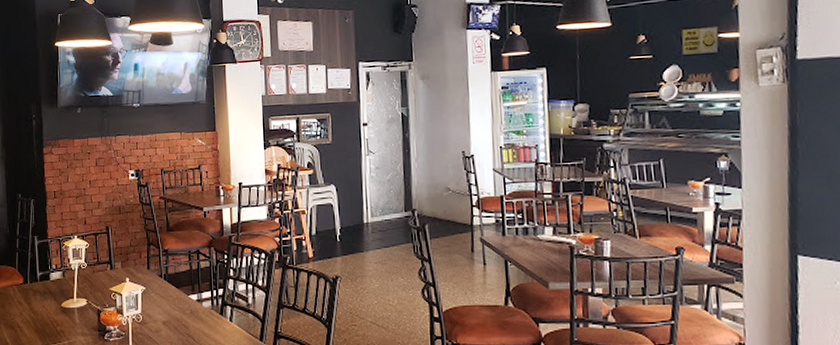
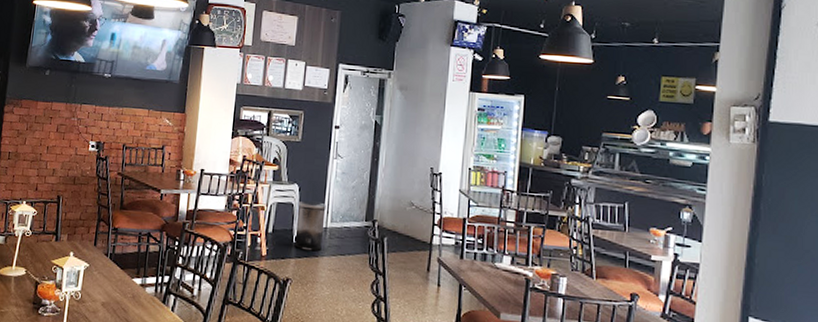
pedal bin: none [337,199,366,248] -> present [294,200,326,252]

